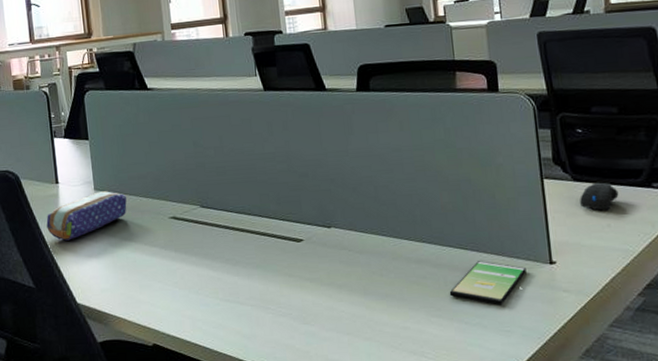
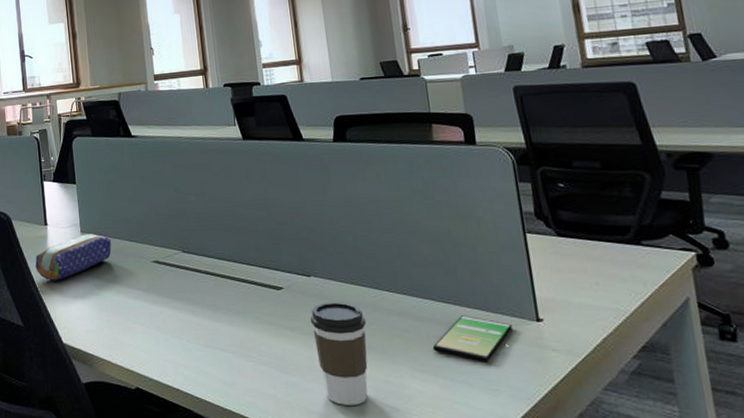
coffee cup: none [329,252,386,352] -> present [310,302,368,405]
computer mouse: present [580,182,619,211] -> none [565,238,607,268]

